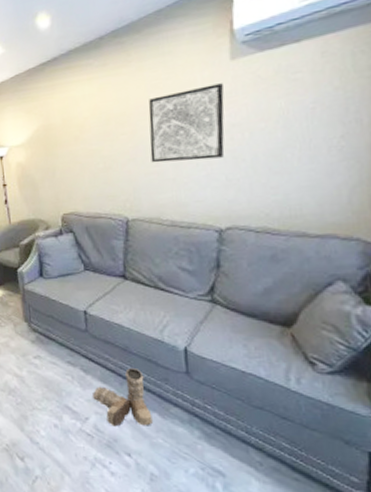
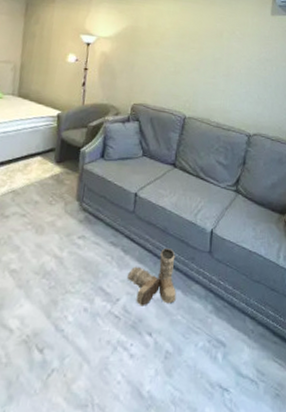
wall art: present [148,83,225,163] -> none [210,27,264,81]

